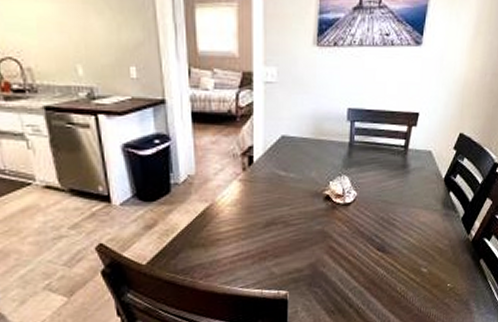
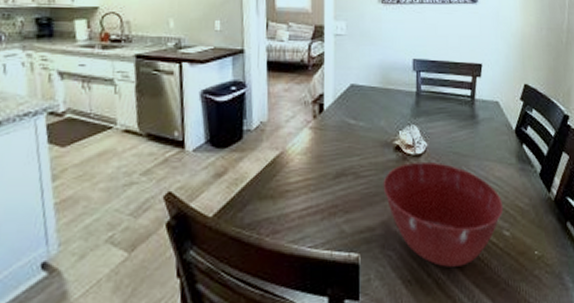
mixing bowl: none [311,209,425,299] -> present [383,161,504,267]

